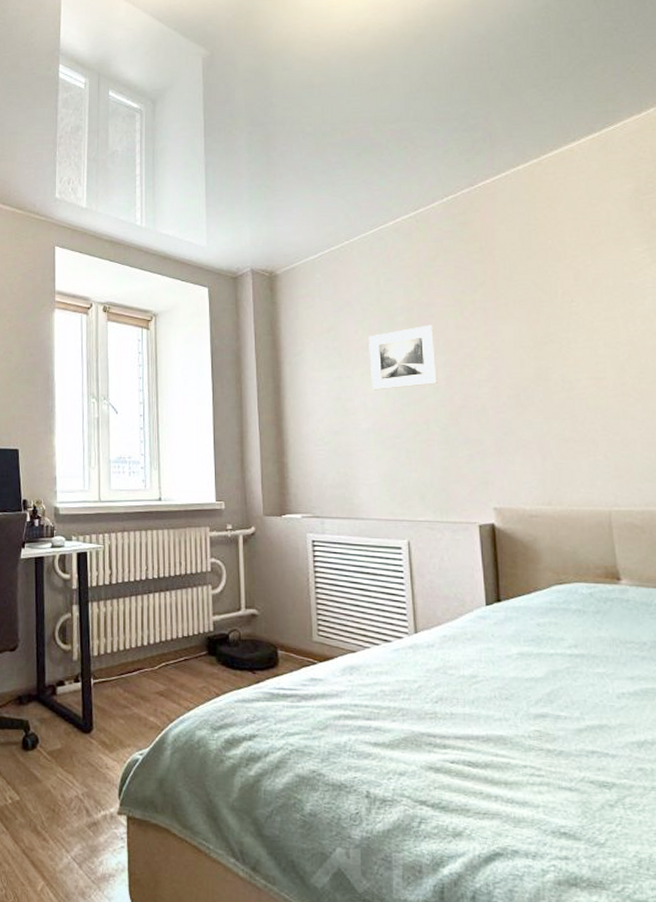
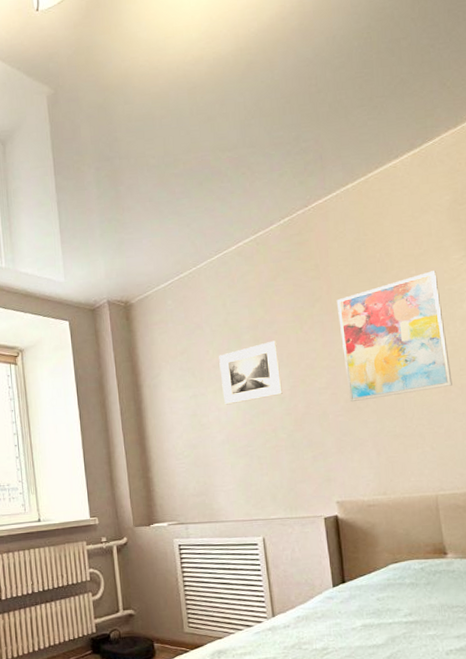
wall art: none [501,263,631,399] -> present [336,270,452,402]

